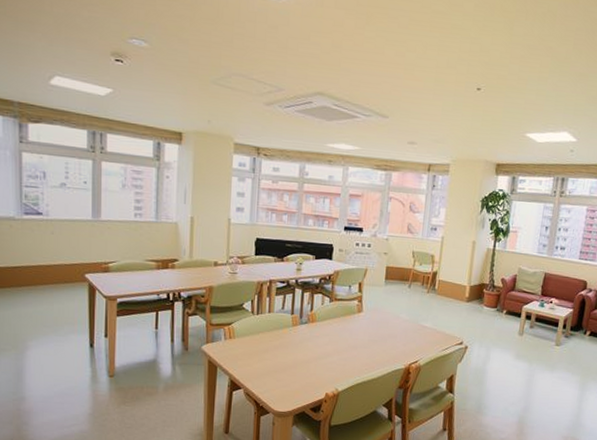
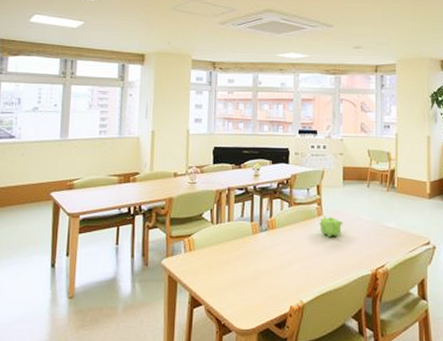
teapot: none [359,312,382,333] -> present [319,216,343,238]

